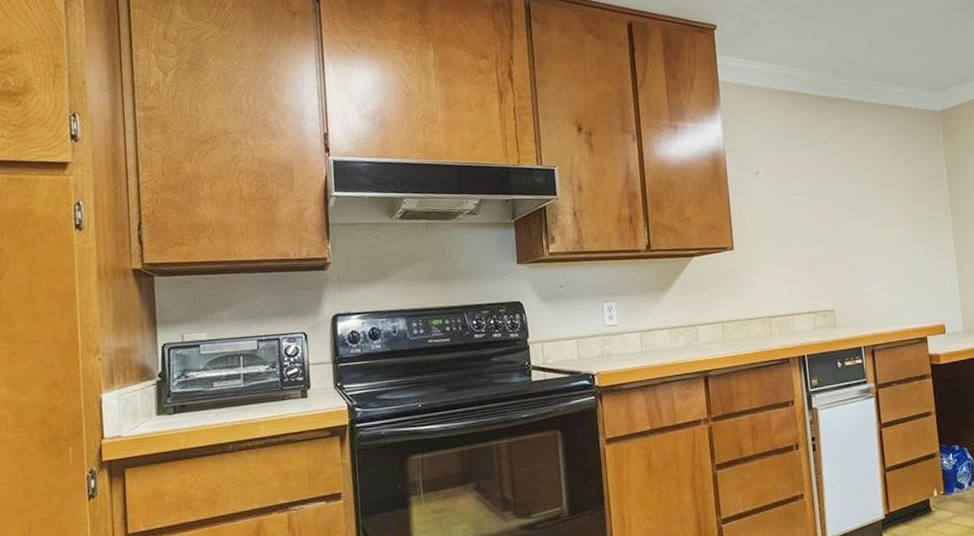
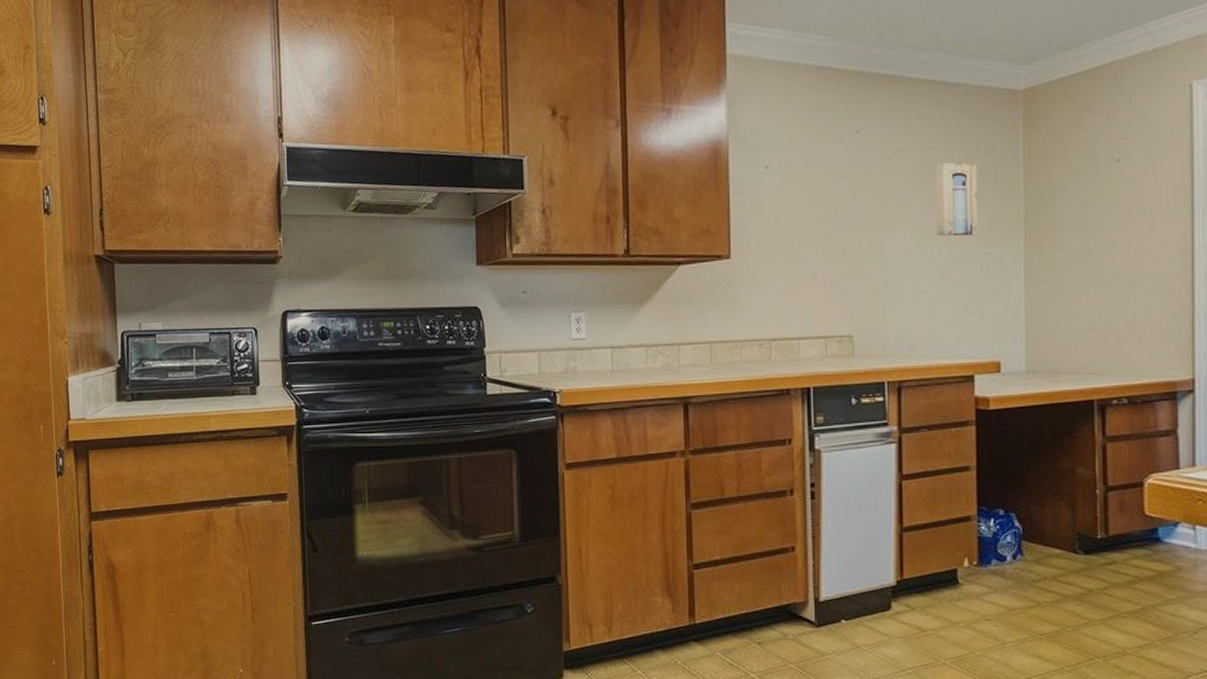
wall art: none [884,167,919,226] -> present [935,163,978,237]

